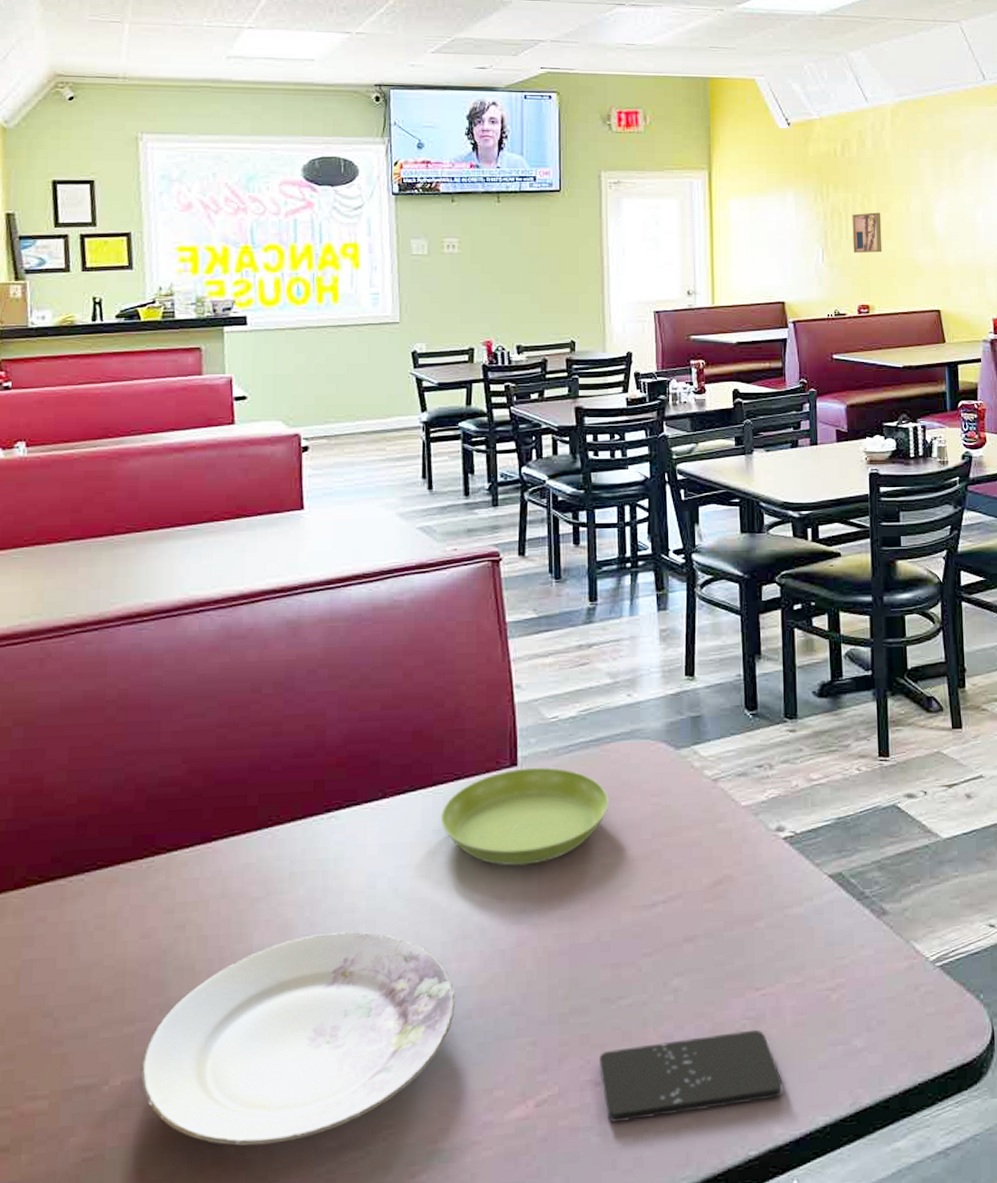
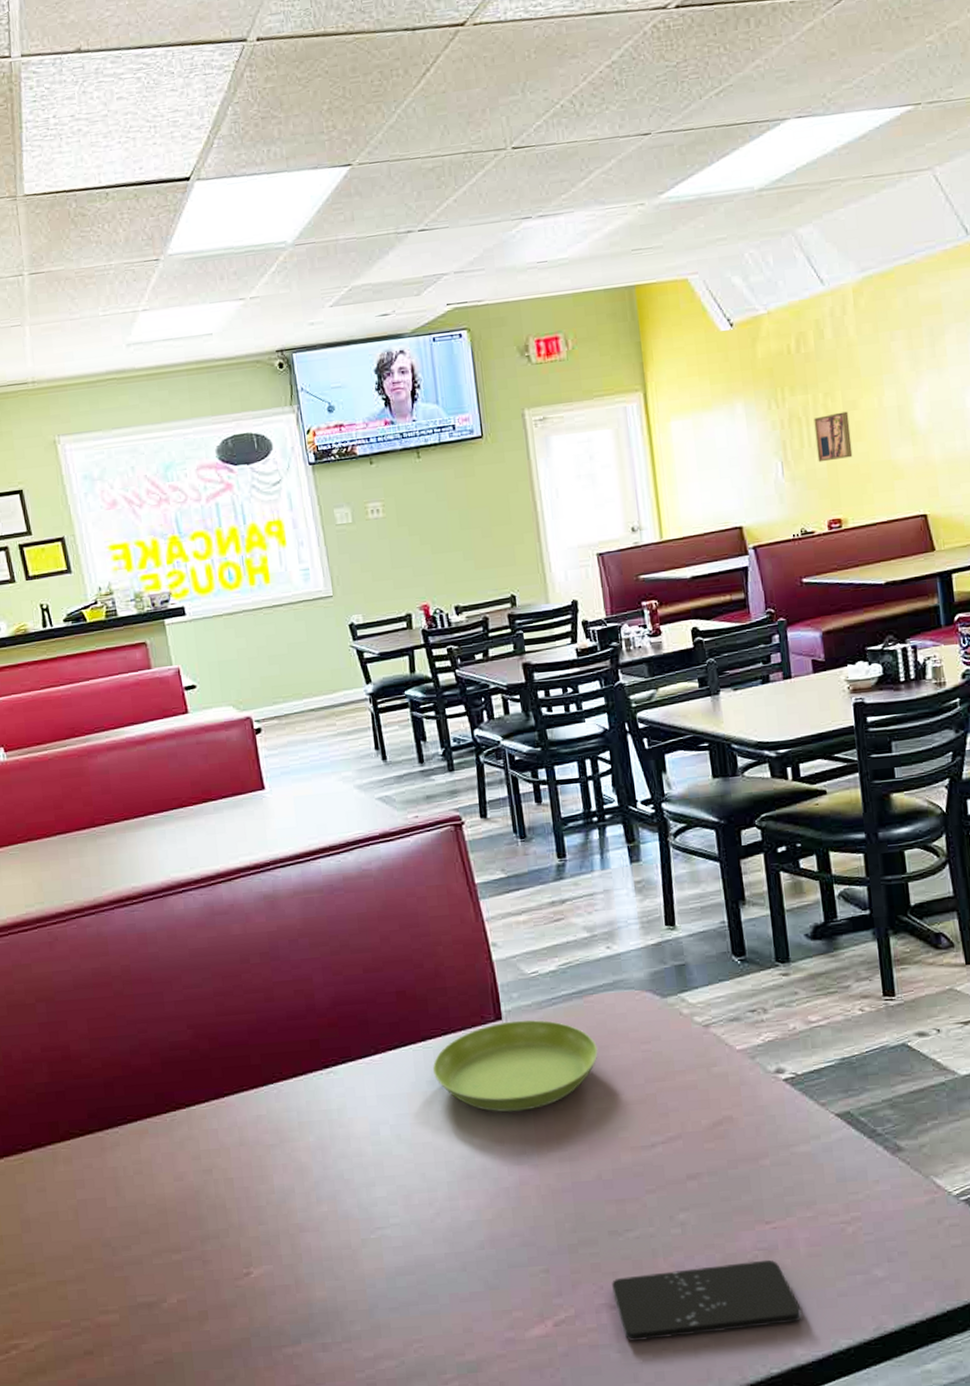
plate: present [140,931,455,1146] -> none [191,1173,468,1354]

